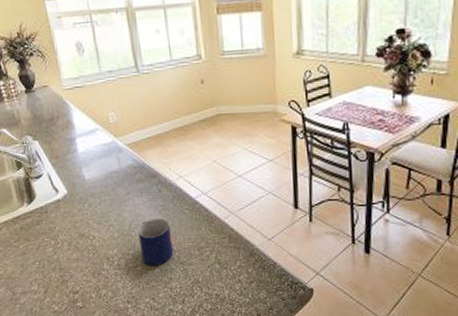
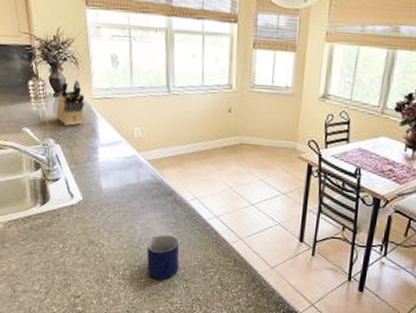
knife block: none [30,73,58,121] -> present [56,80,85,126]

